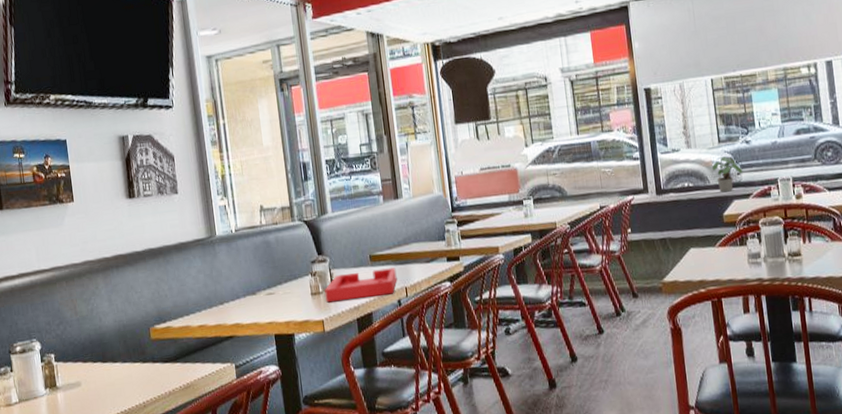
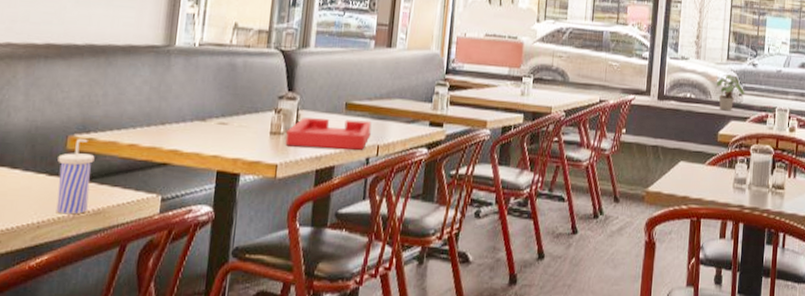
beverage cup: none [146,327,179,393] -> present [56,138,95,215]

